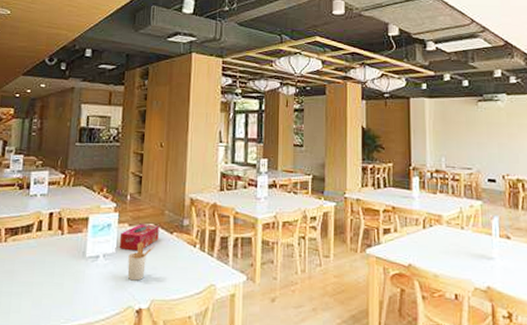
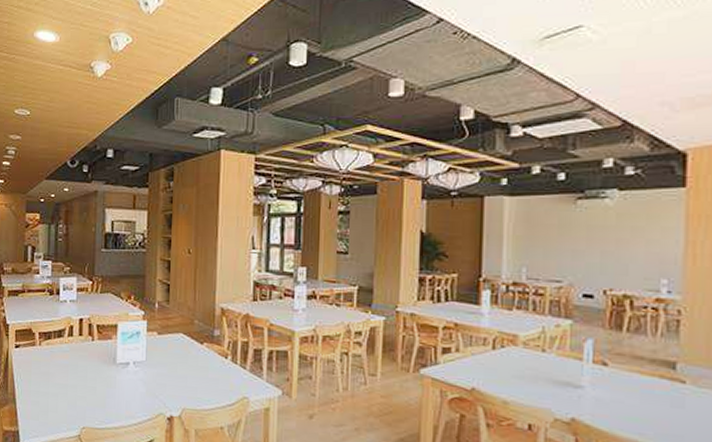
tissue box: present [120,223,159,251] -> none [150,332,189,360]
utensil holder: present [127,242,156,281] -> none [158,351,186,389]

